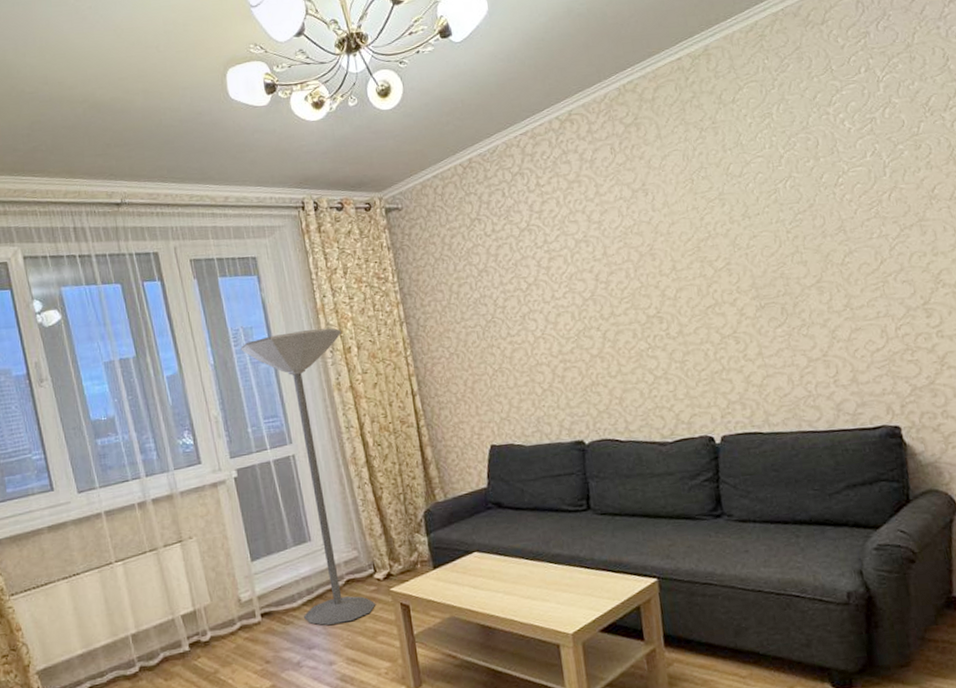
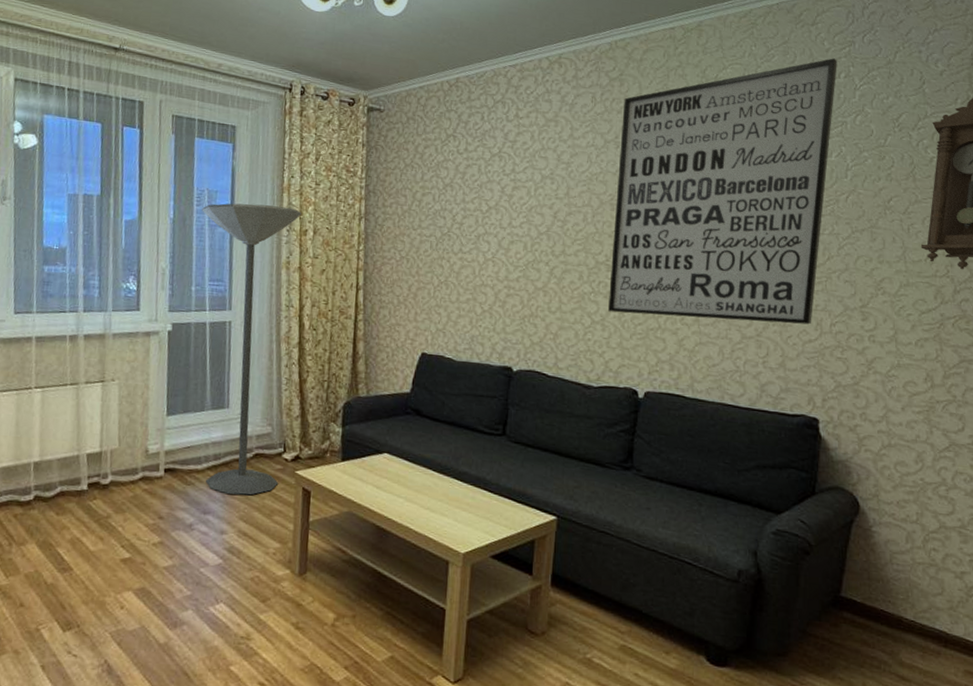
wall art: none [643,54,876,364] -> present [608,58,837,325]

